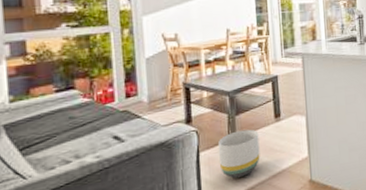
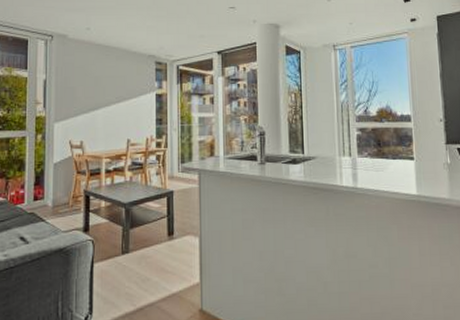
planter: present [217,129,260,178] -> none [111,245,151,295]

